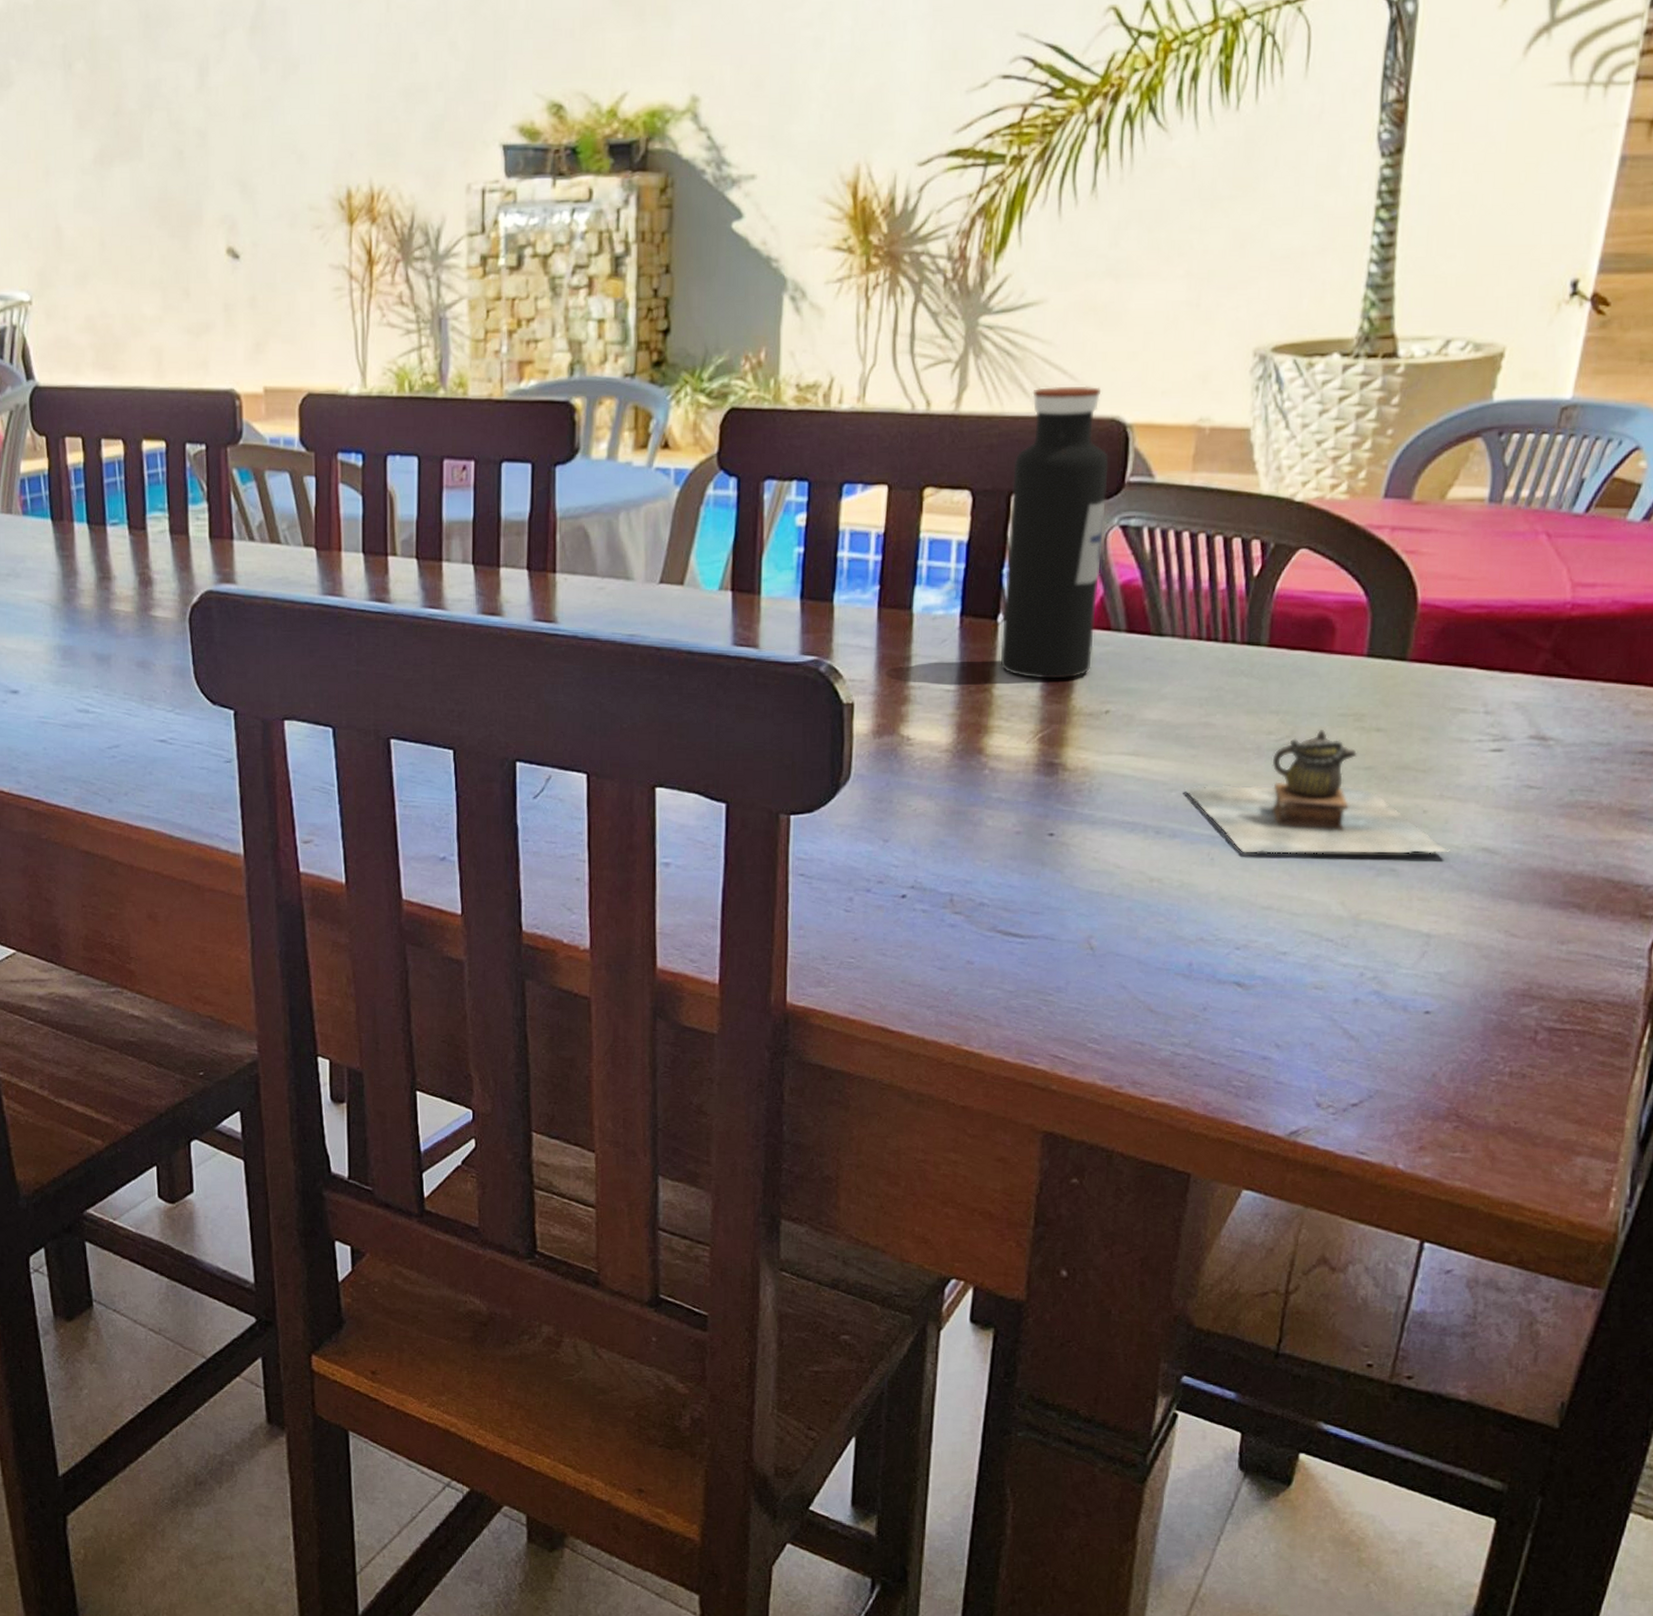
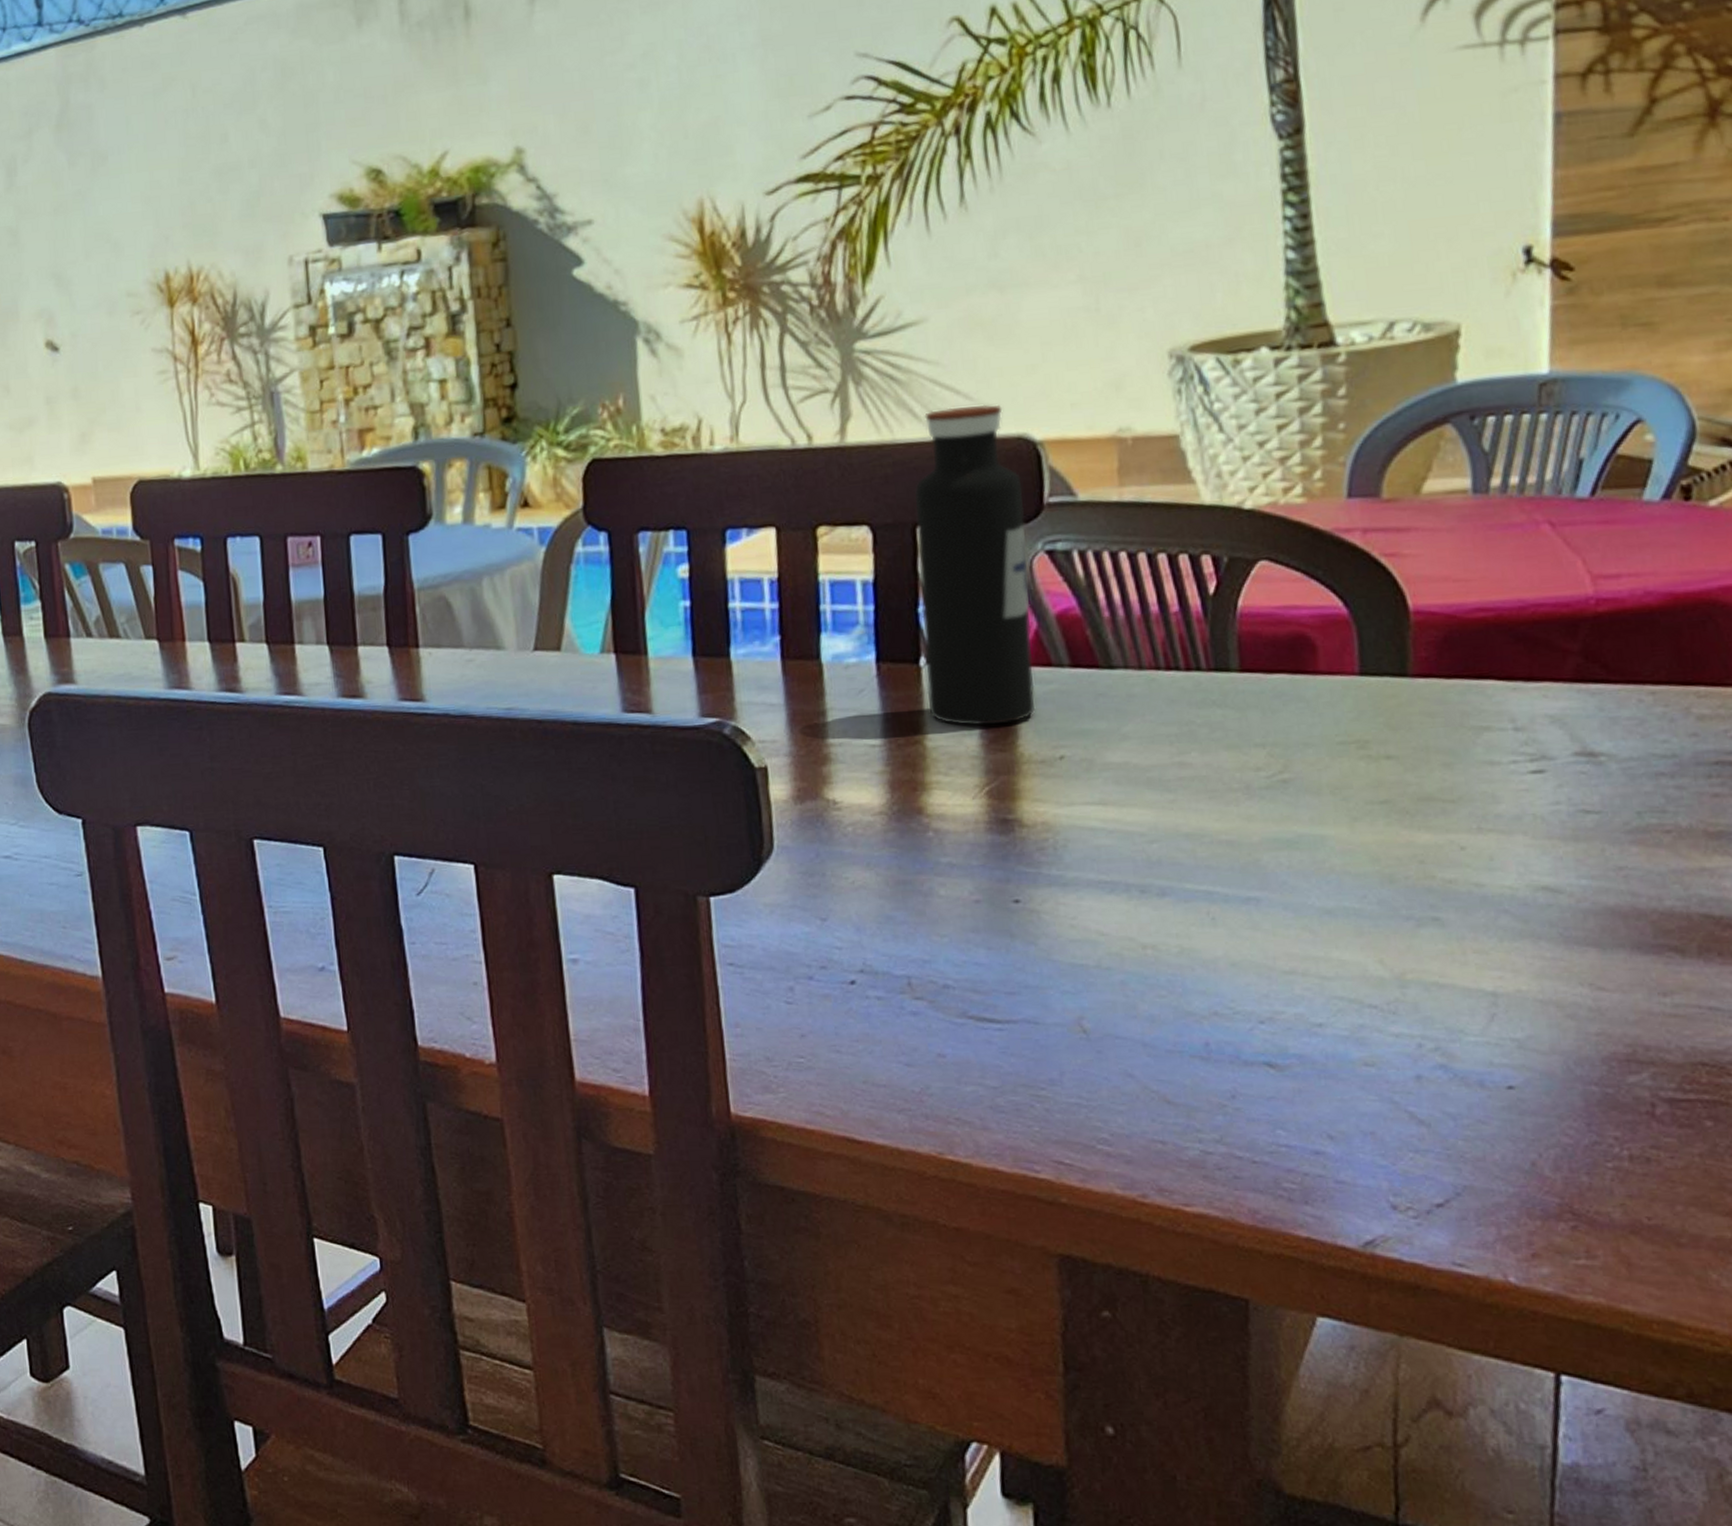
teapot: present [1184,730,1451,854] -> none [1167,761,1504,910]

